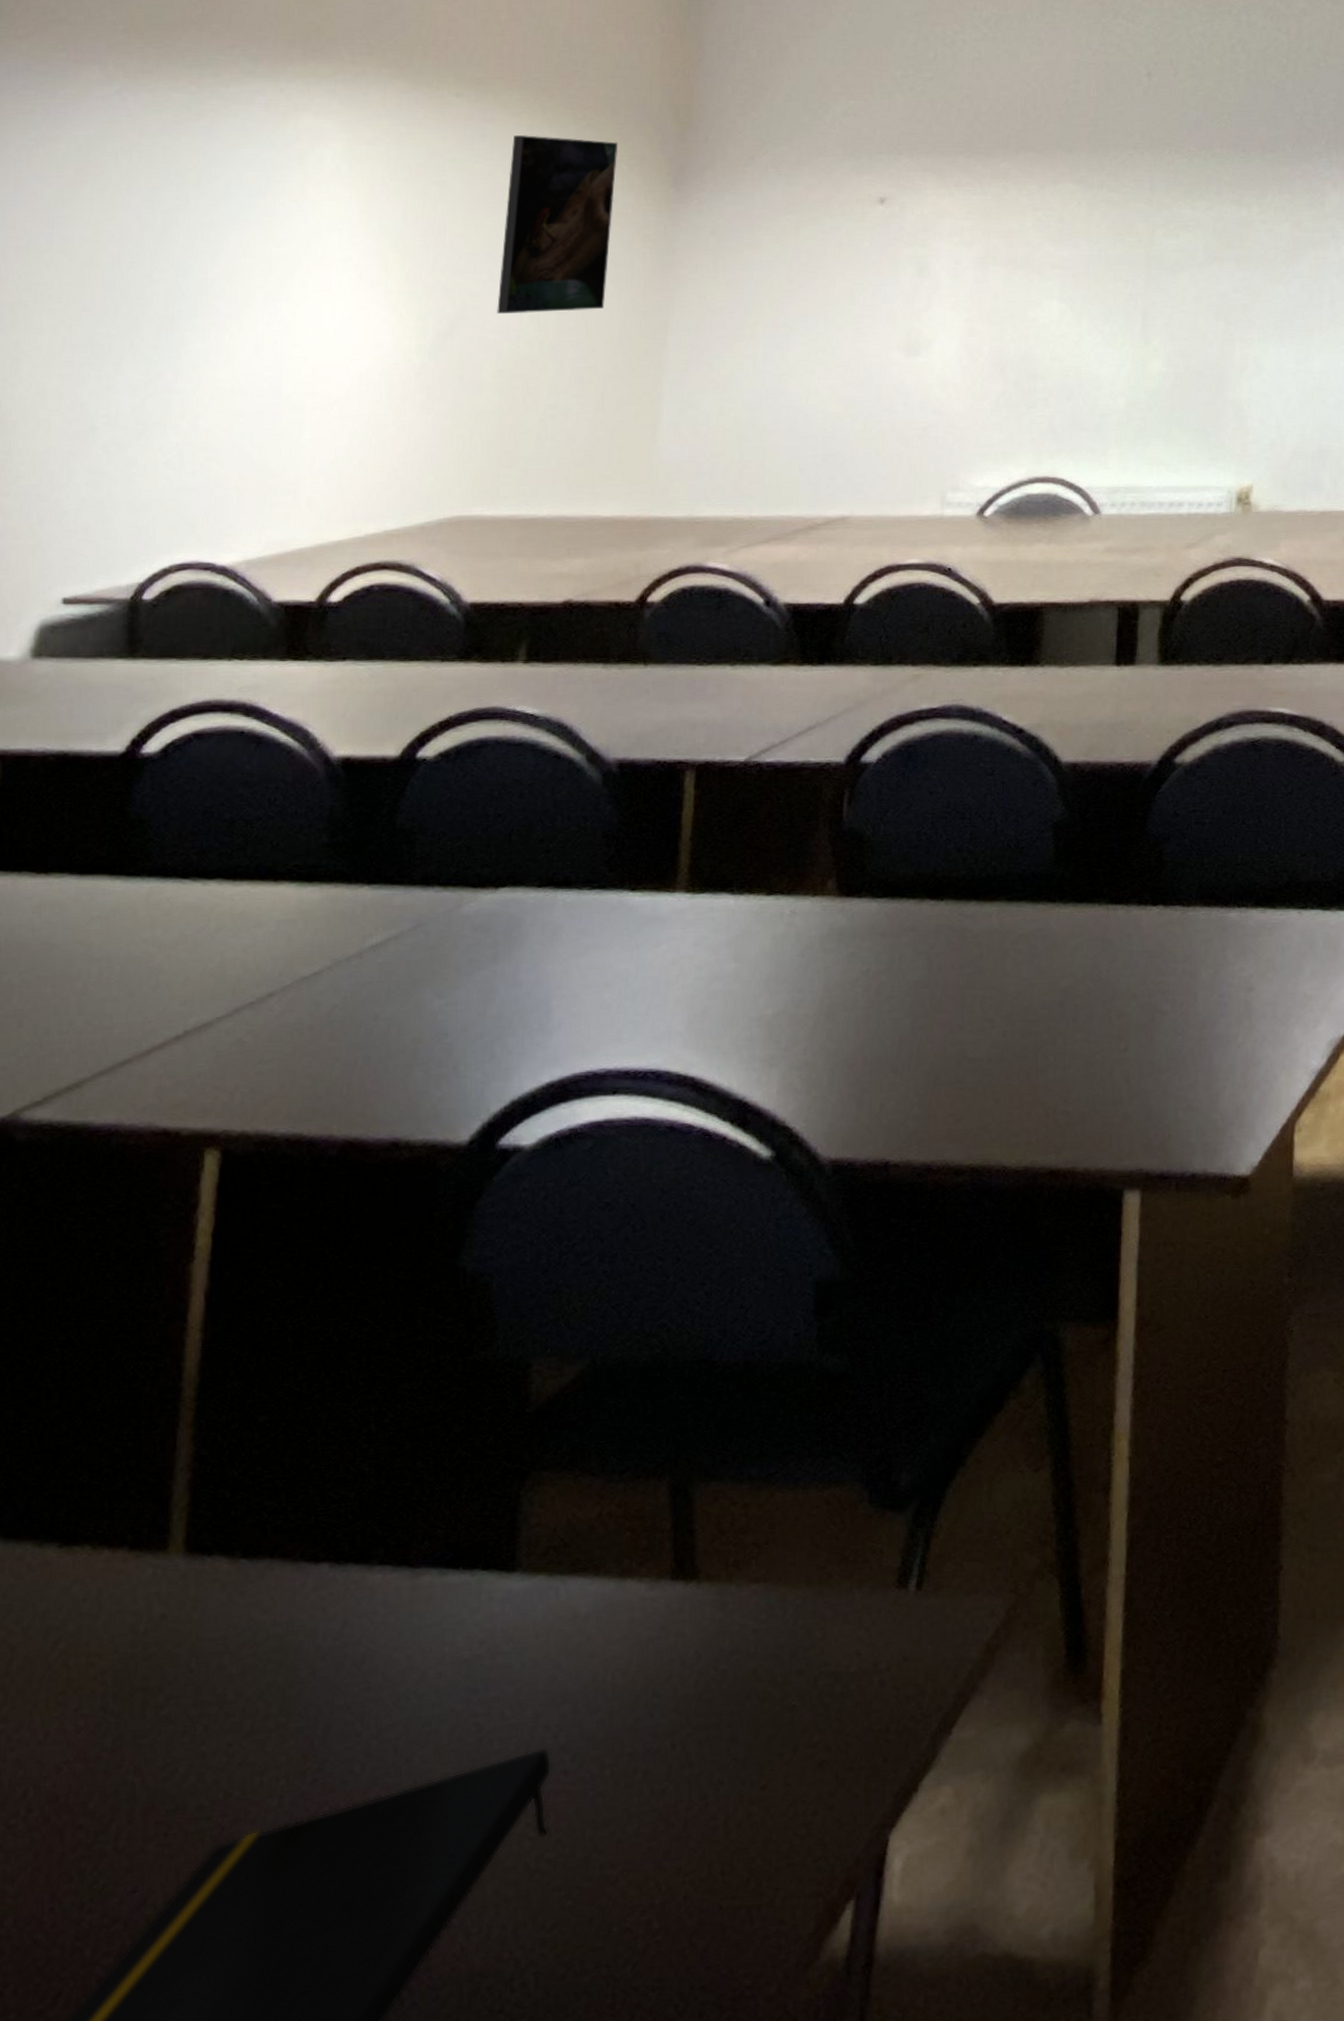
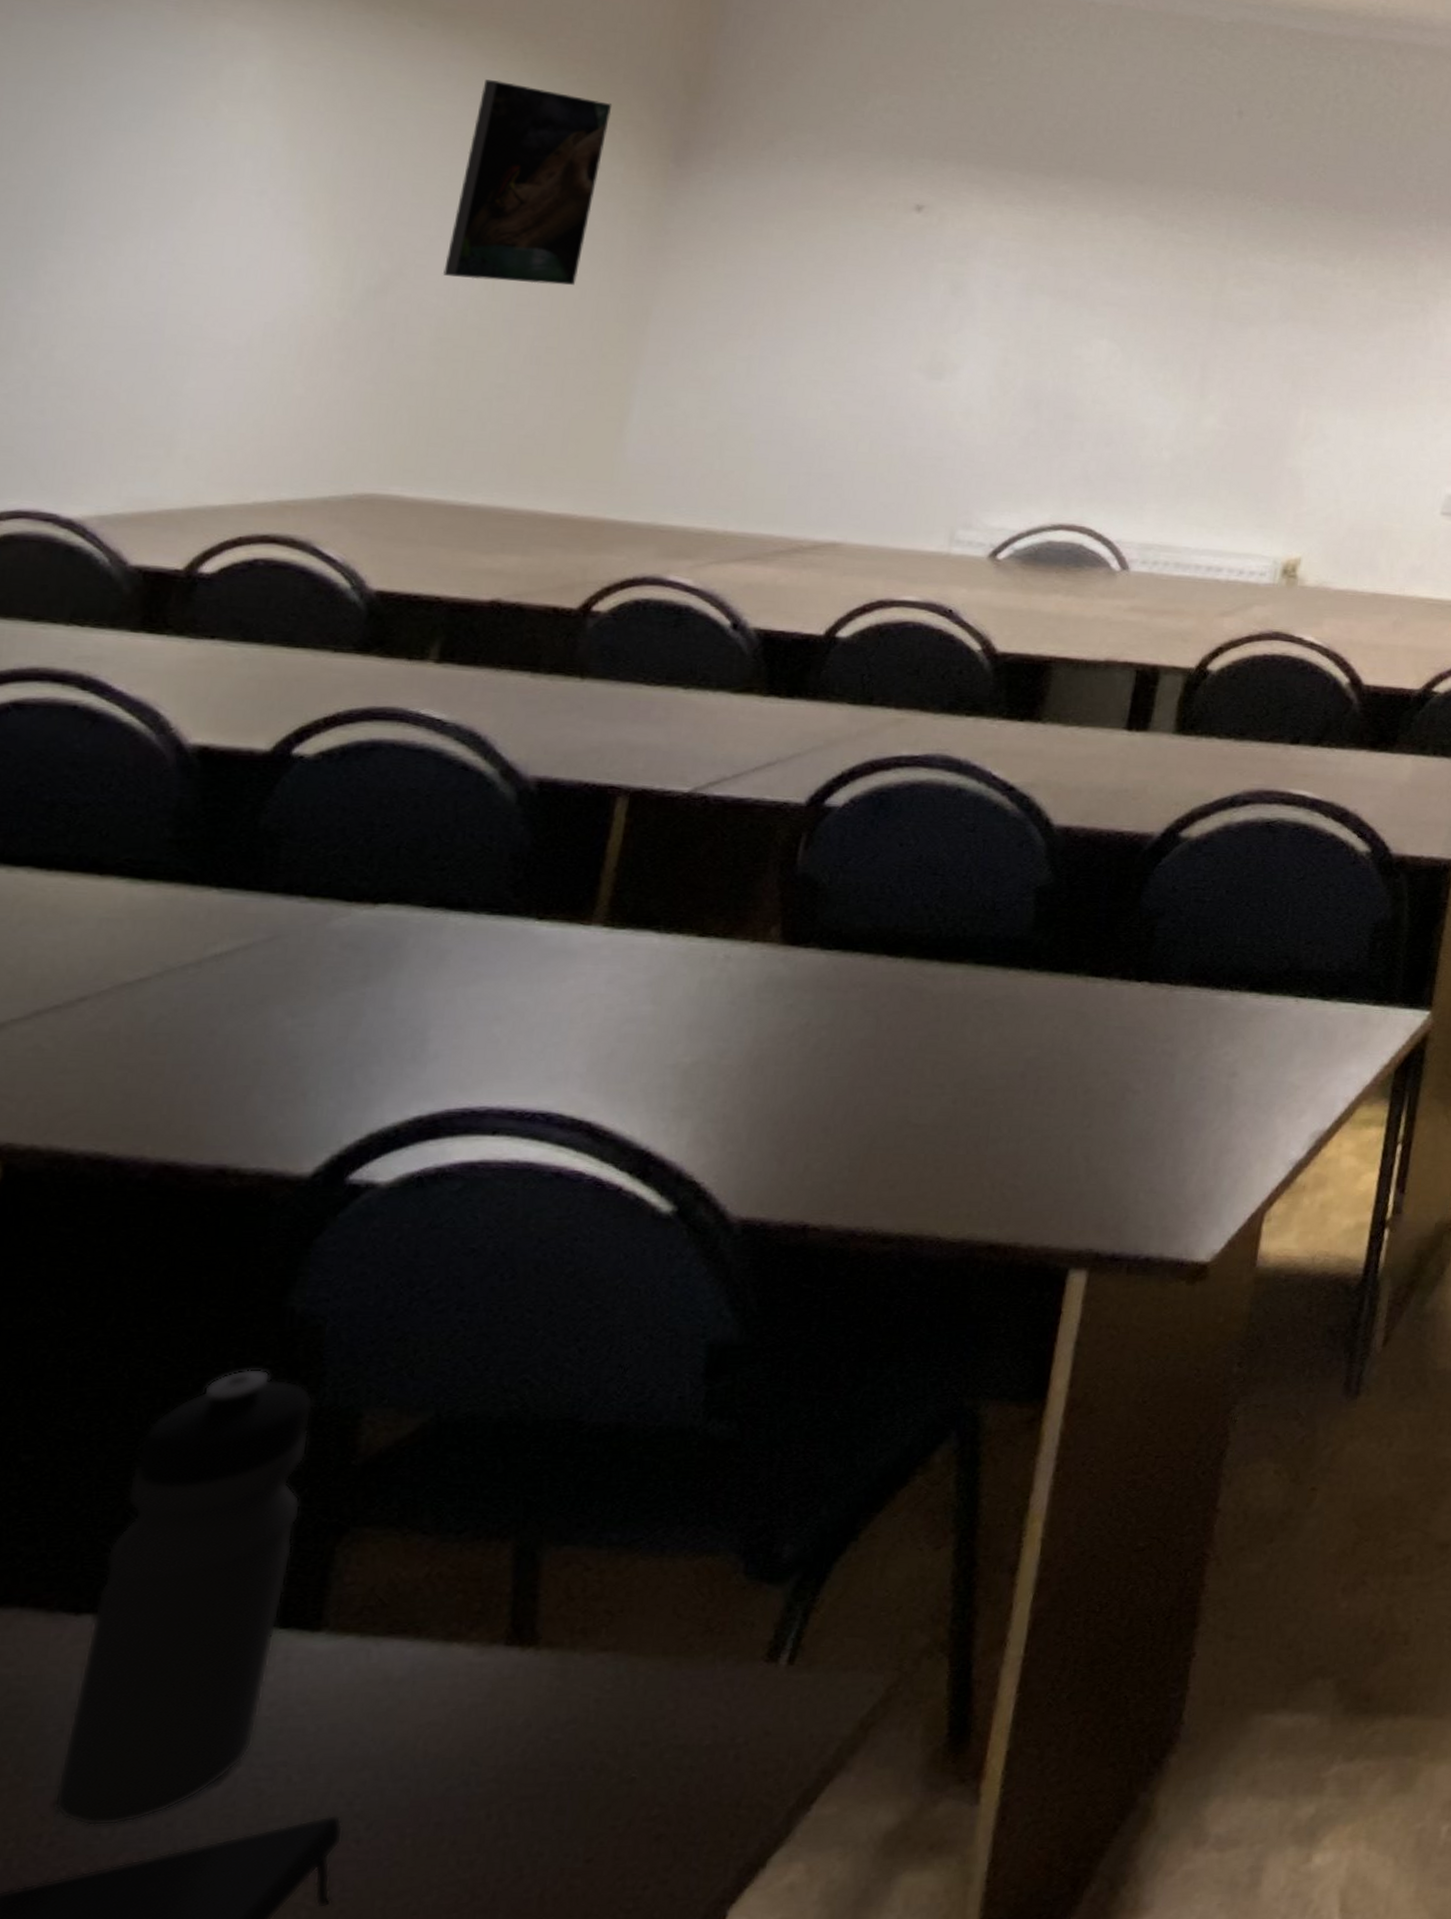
water bottle: none [313,1325,490,1763] -> present [53,1368,314,1827]

